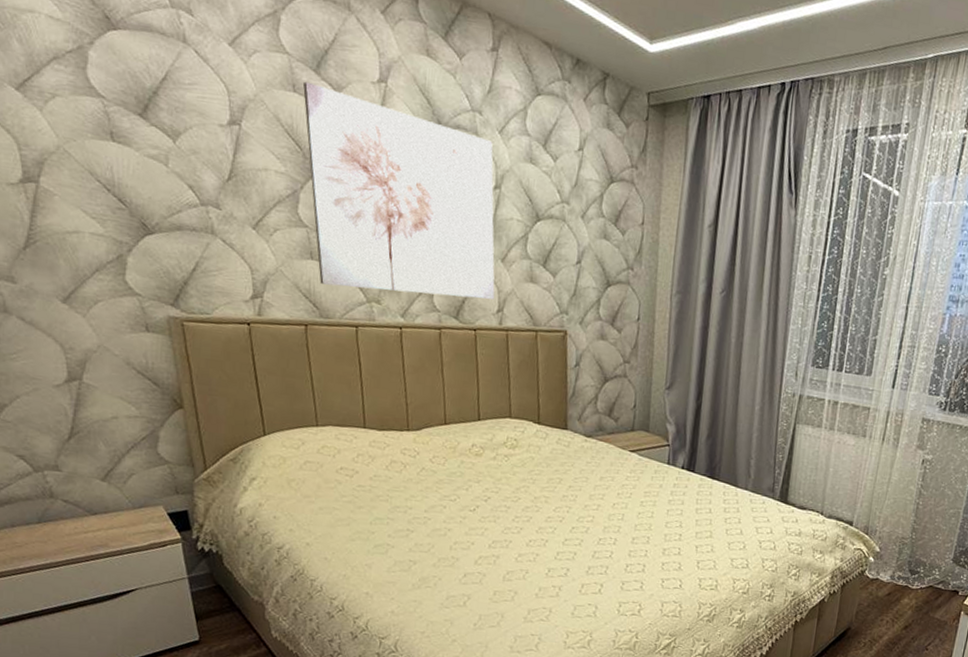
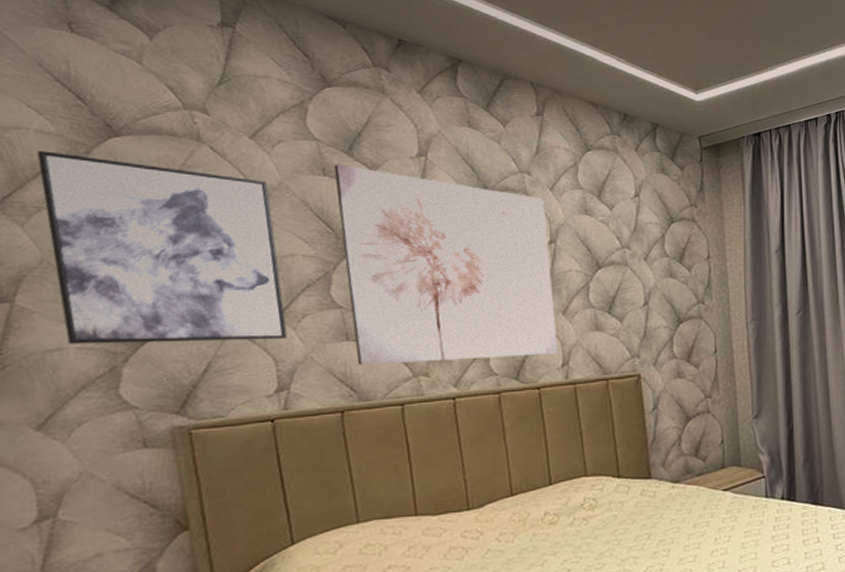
wall art: none [49,37,261,251] -> present [37,151,287,344]

